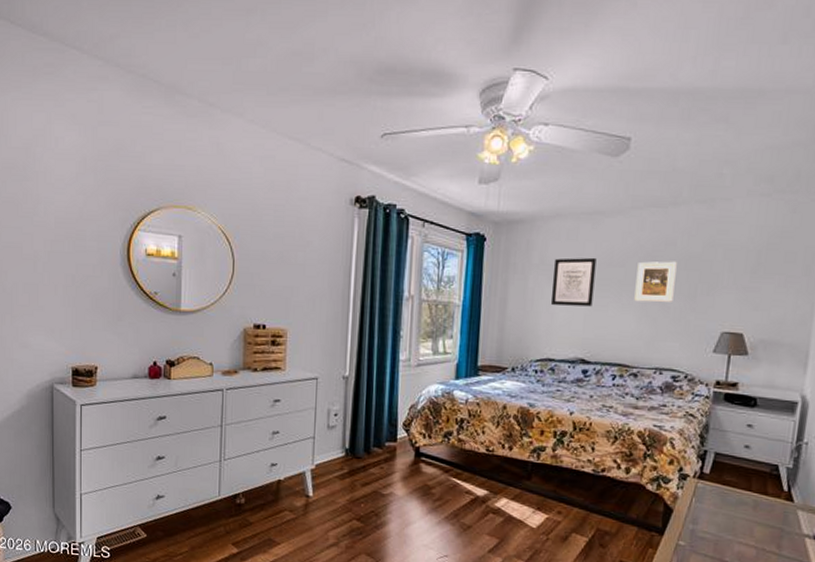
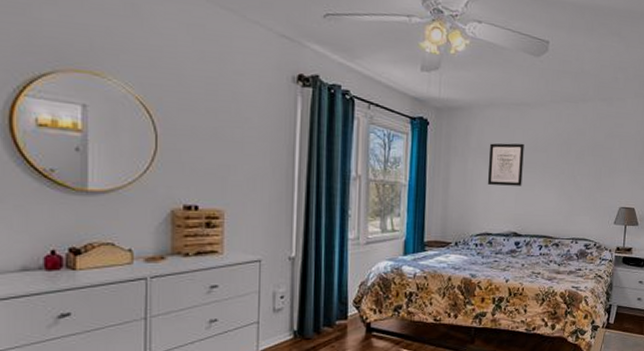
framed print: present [634,261,677,303] -> none [555,148,586,183]

